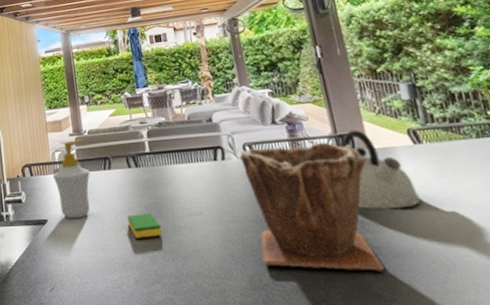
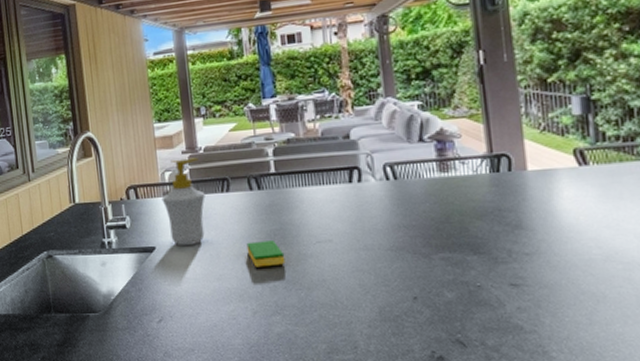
plant pot: present [240,141,385,271] -> none [379,162,529,302]
kettle: present [342,130,422,210] -> none [497,149,579,238]

